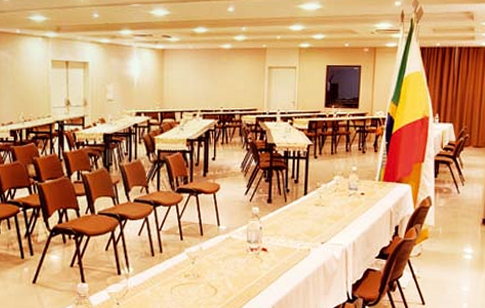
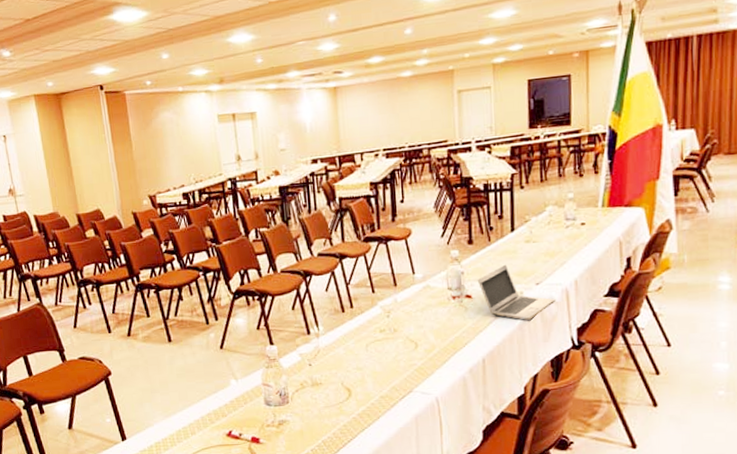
laptop: none [273,223,336,274] -> present [477,264,556,320]

